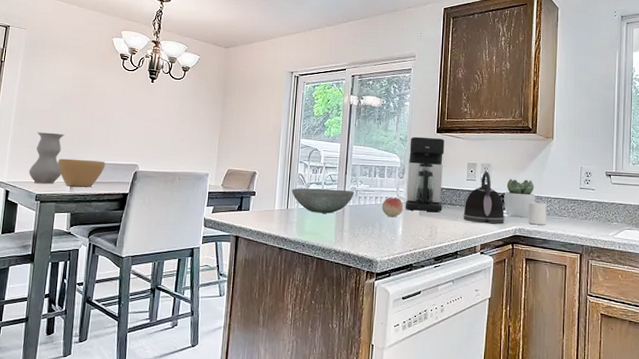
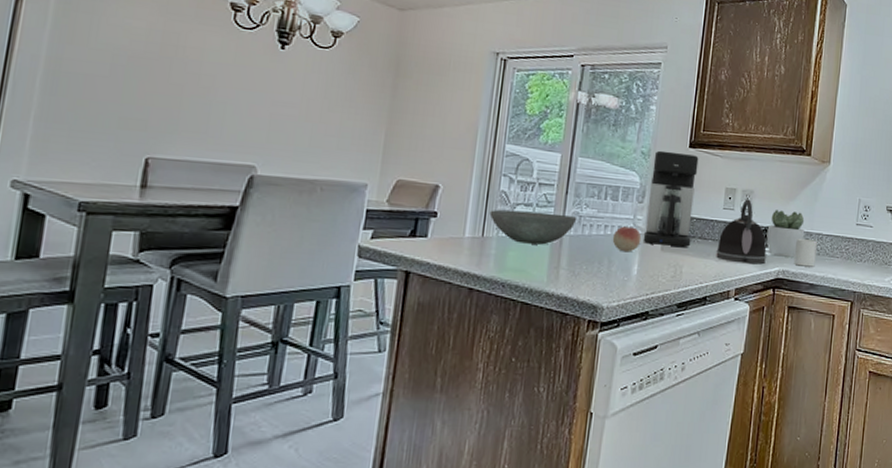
vase: present [28,132,65,184] -> none [66,108,132,187]
bowl: present [57,158,106,187] -> none [118,150,202,195]

